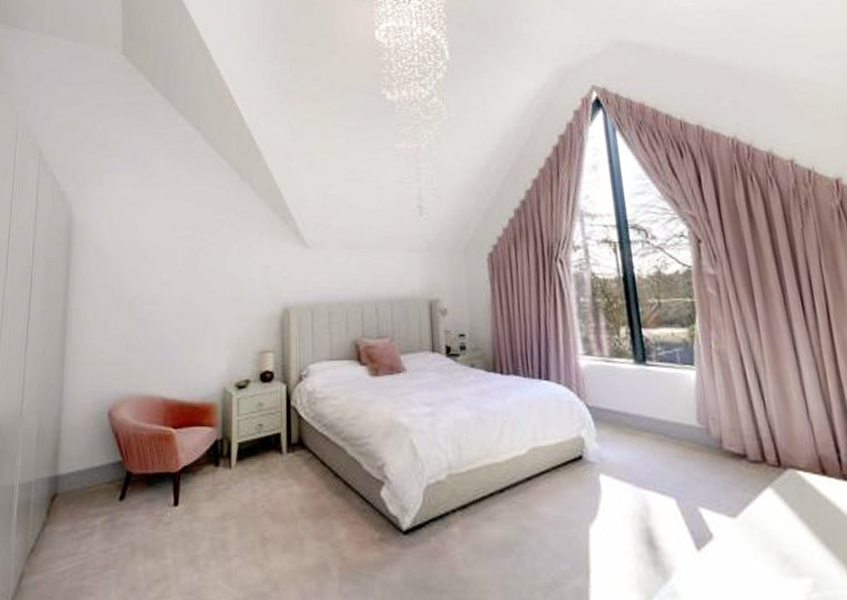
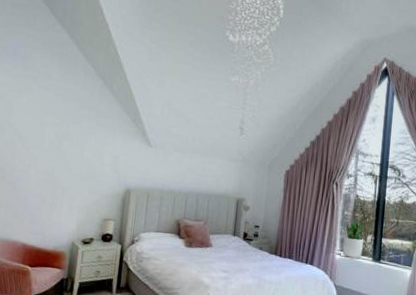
planter: none [585,306,618,364] -> present [342,219,364,259]

